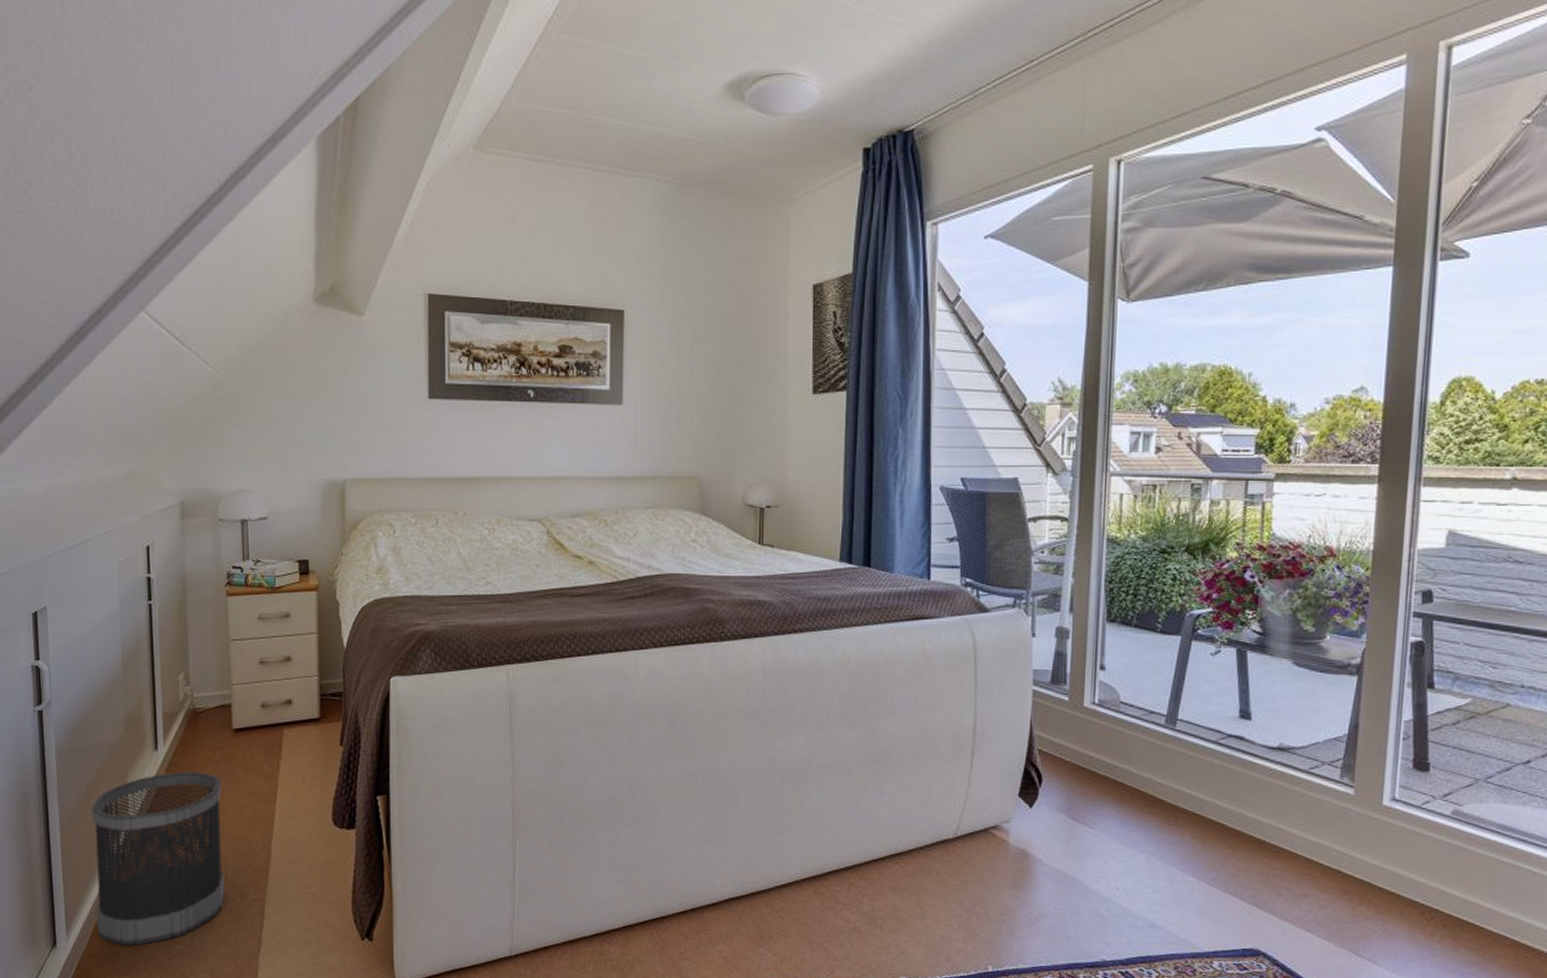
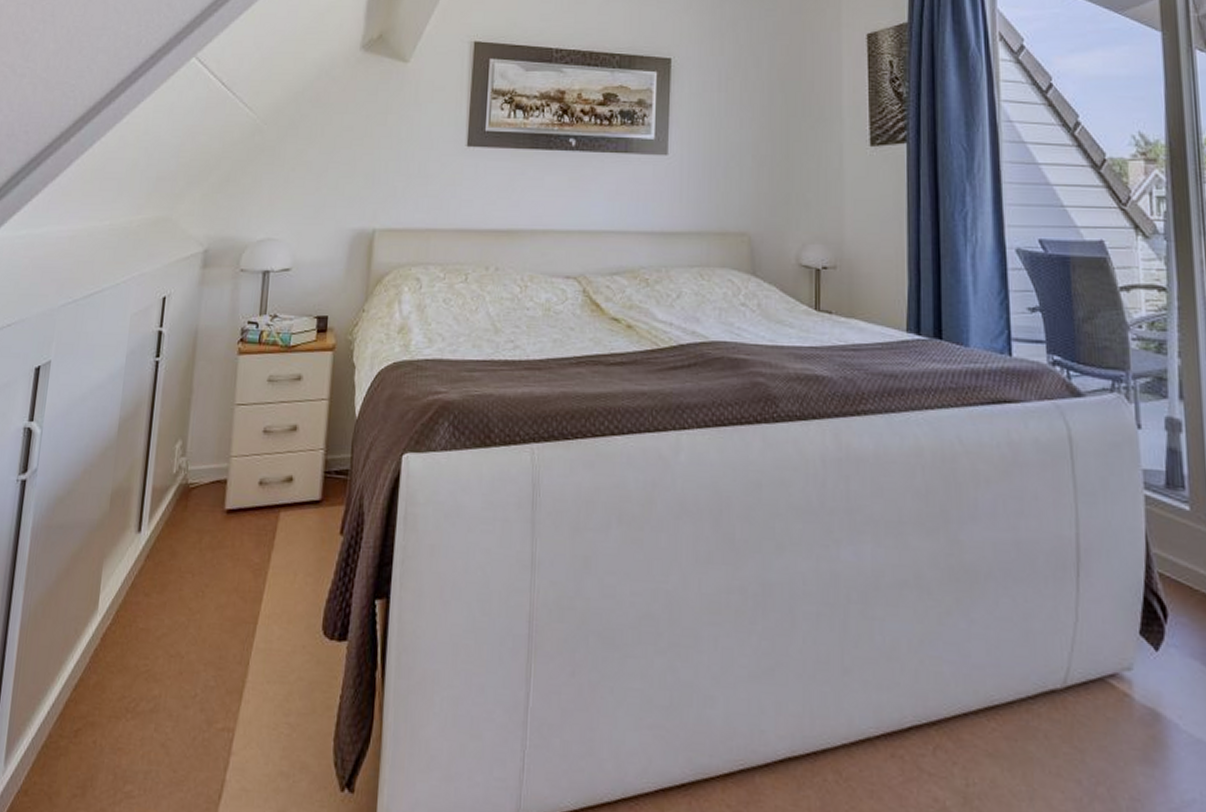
wastebasket: present [92,771,225,946] -> none [39,559,205,784]

